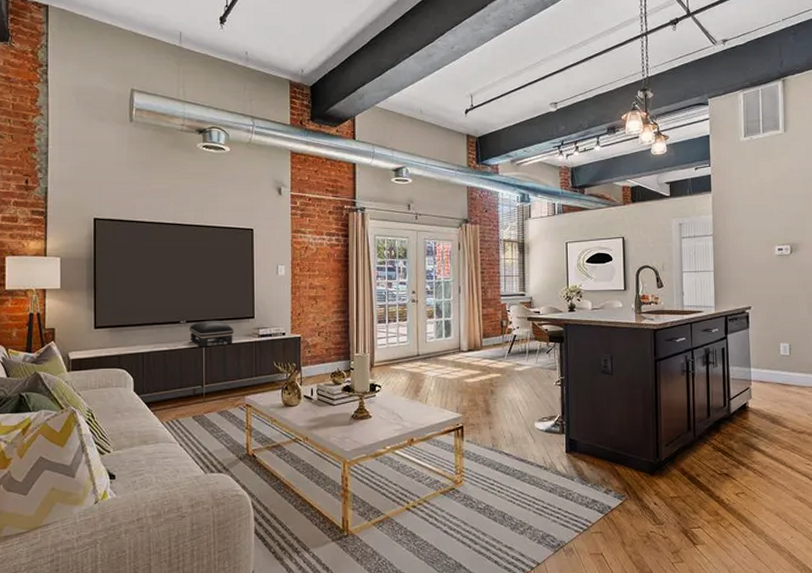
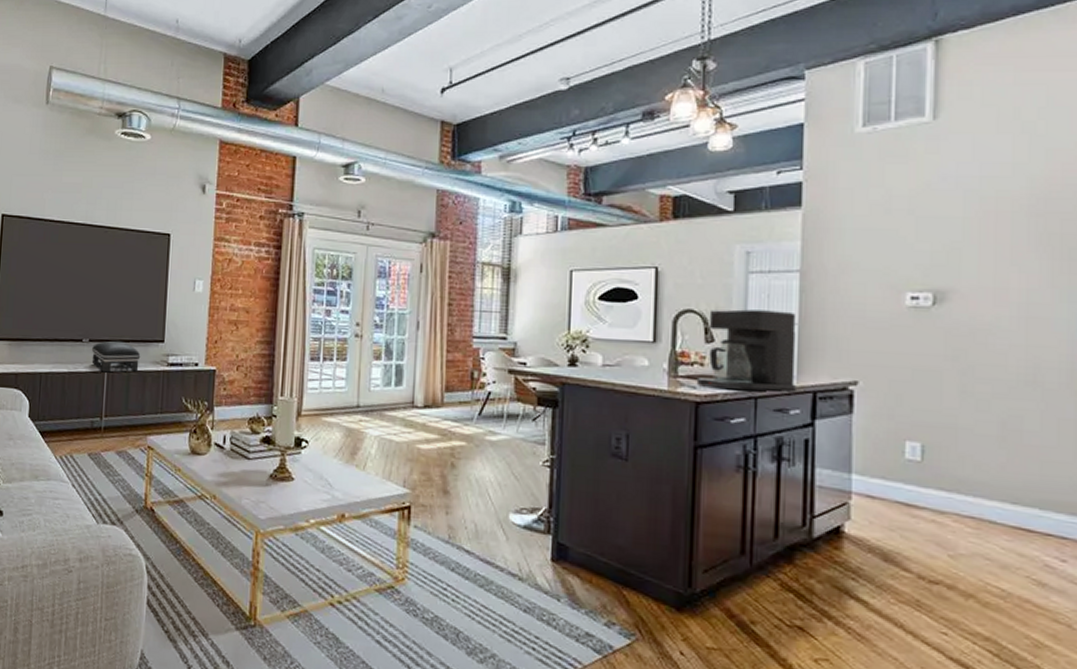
coffee maker: none [653,263,715,319] -> present [696,309,796,392]

